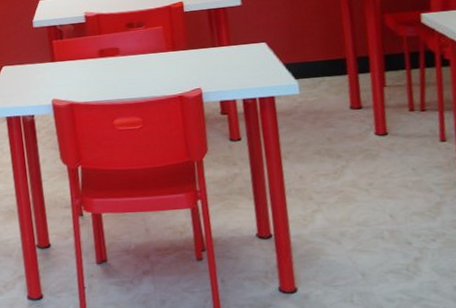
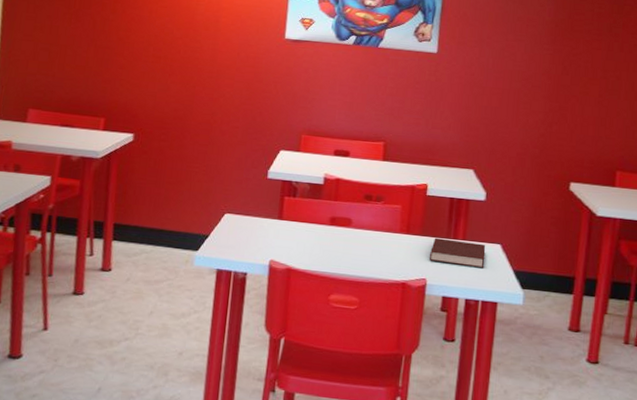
notebook: none [199,45,255,71] -> present [430,238,486,269]

